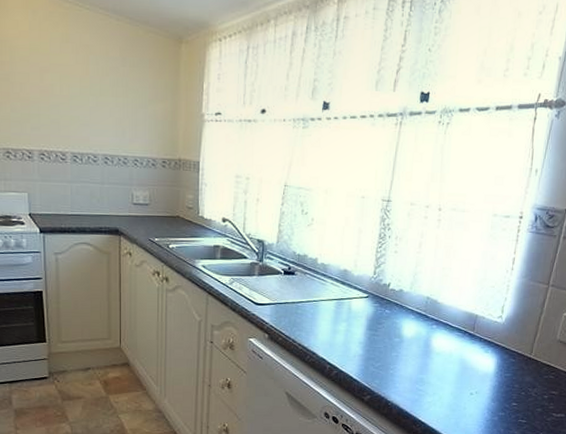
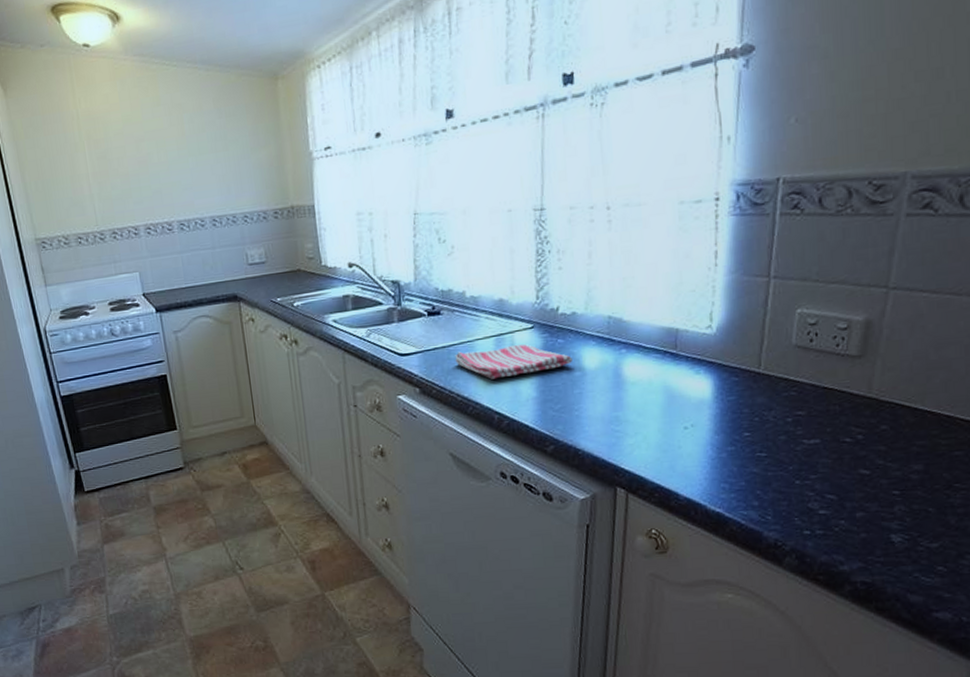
dish towel: none [301,308,395,335] -> present [455,344,572,380]

